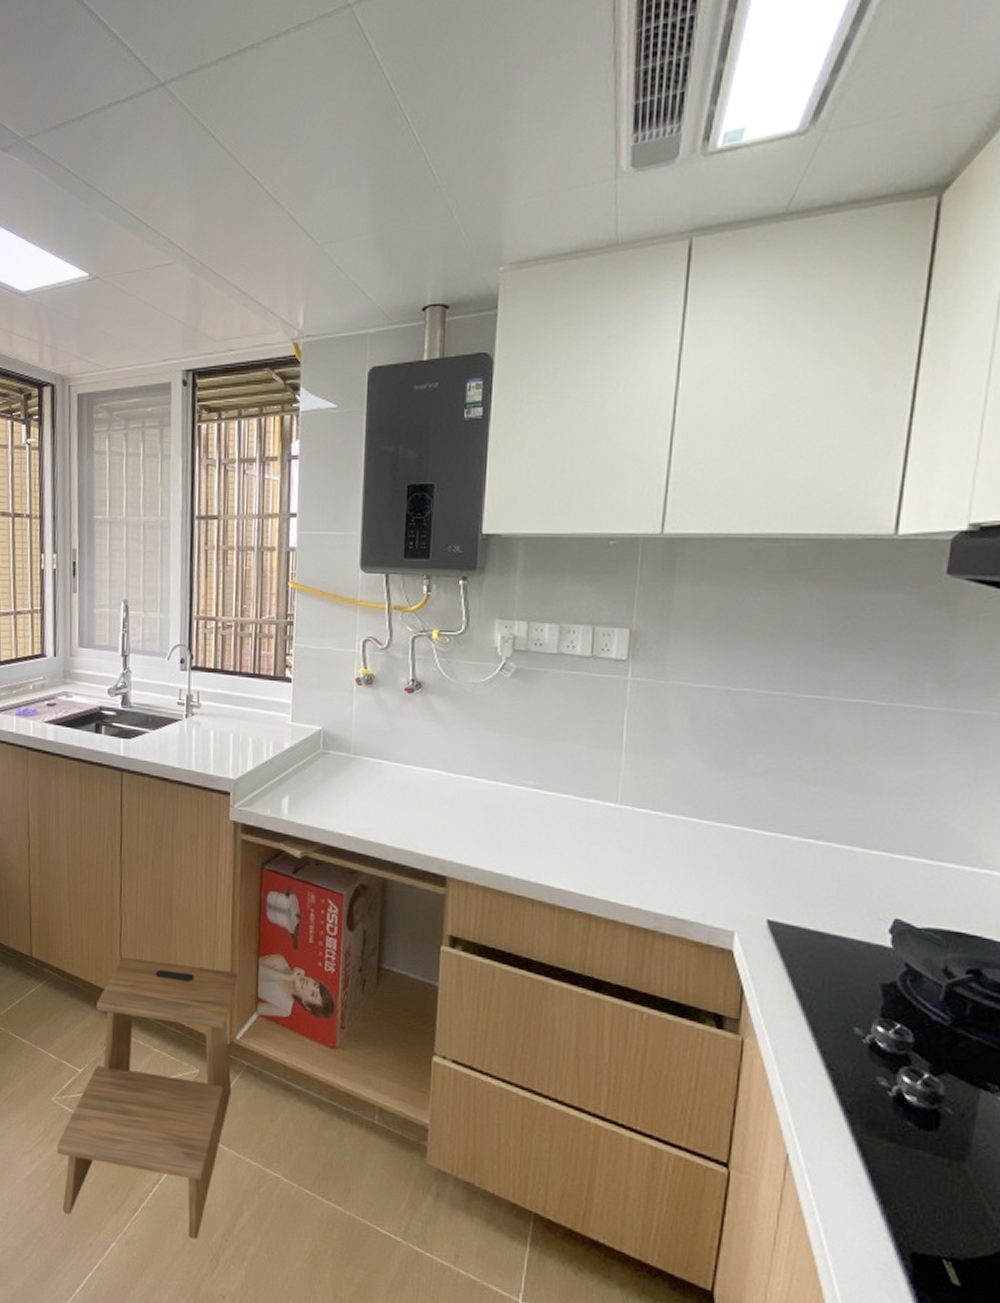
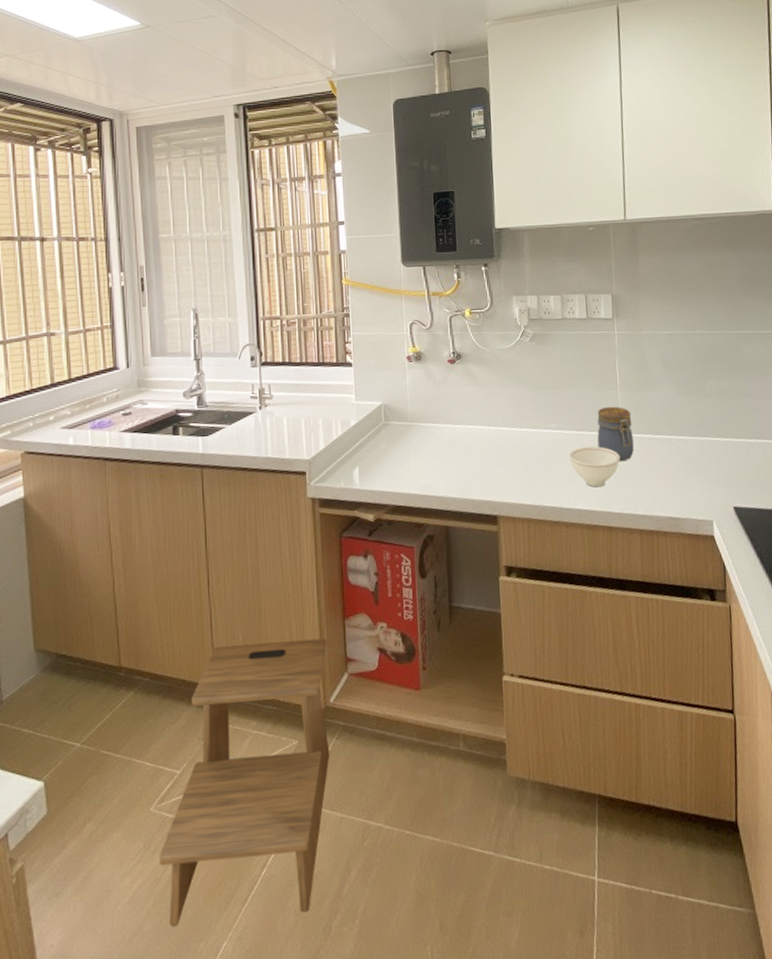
bowl: none [546,813,615,865] -> present [569,446,620,488]
jar: none [586,769,637,839] -> present [597,406,634,461]

